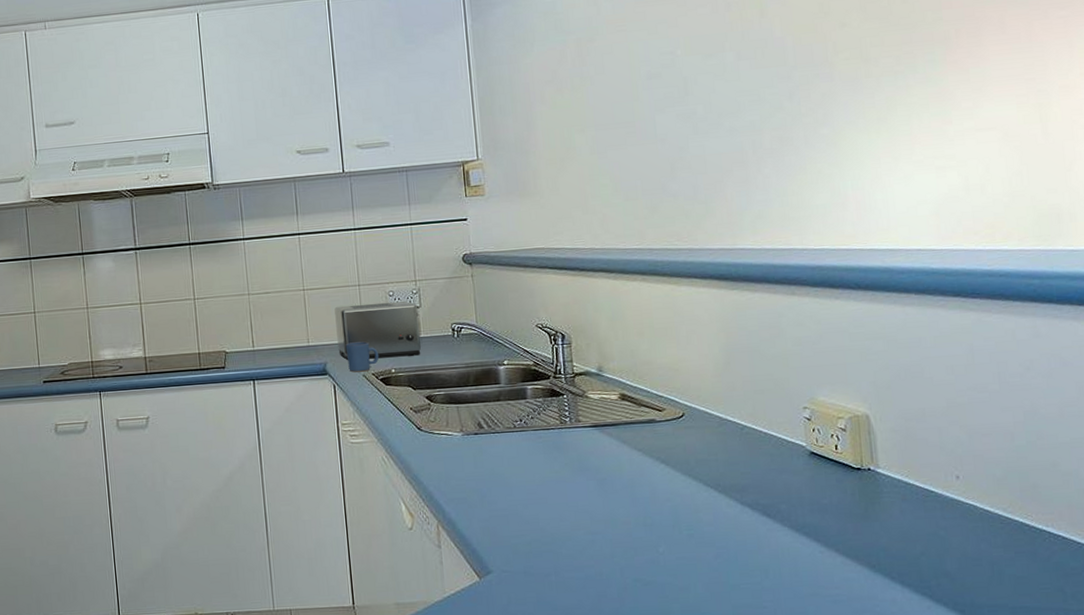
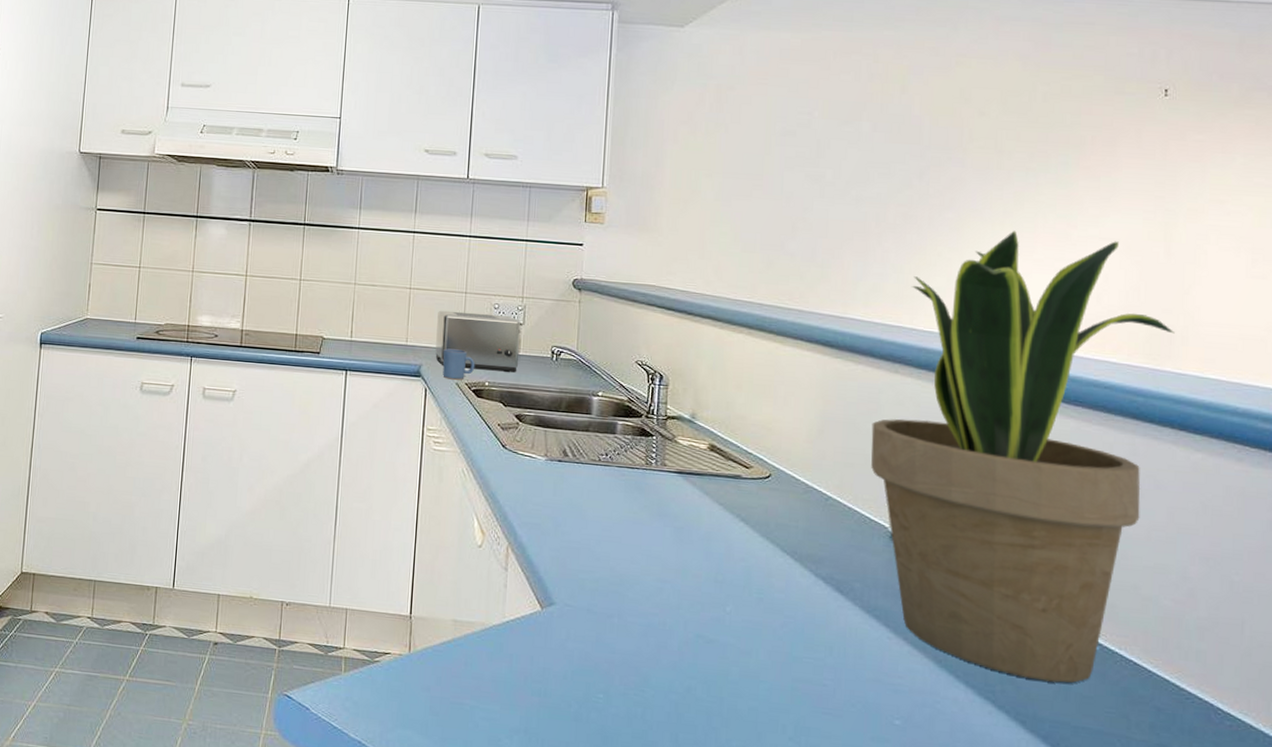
potted plant: none [776,130,1062,569] -> present [871,230,1175,683]

